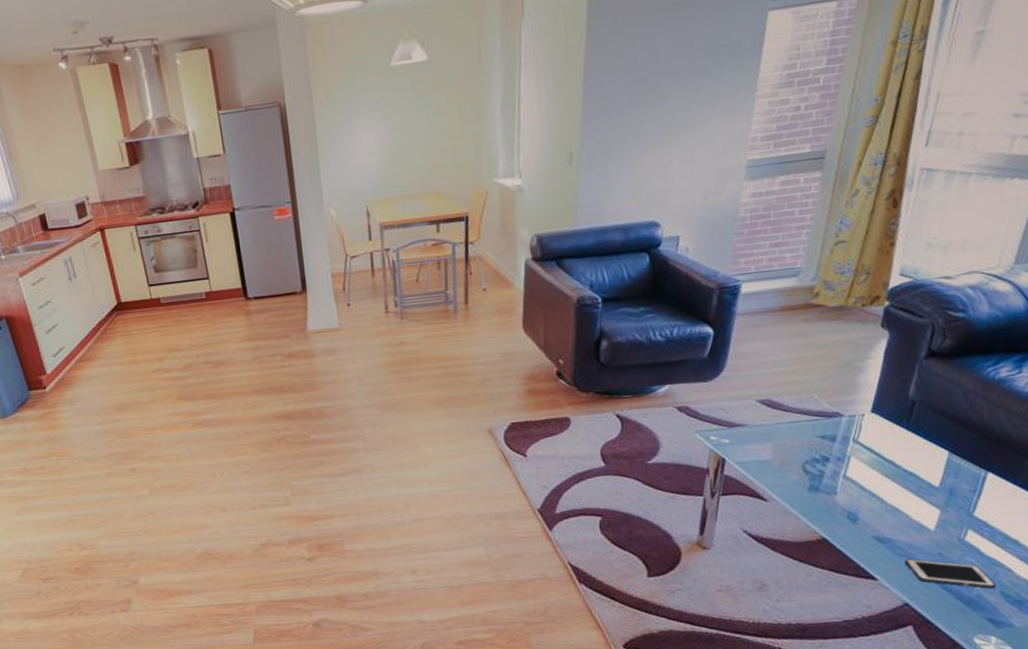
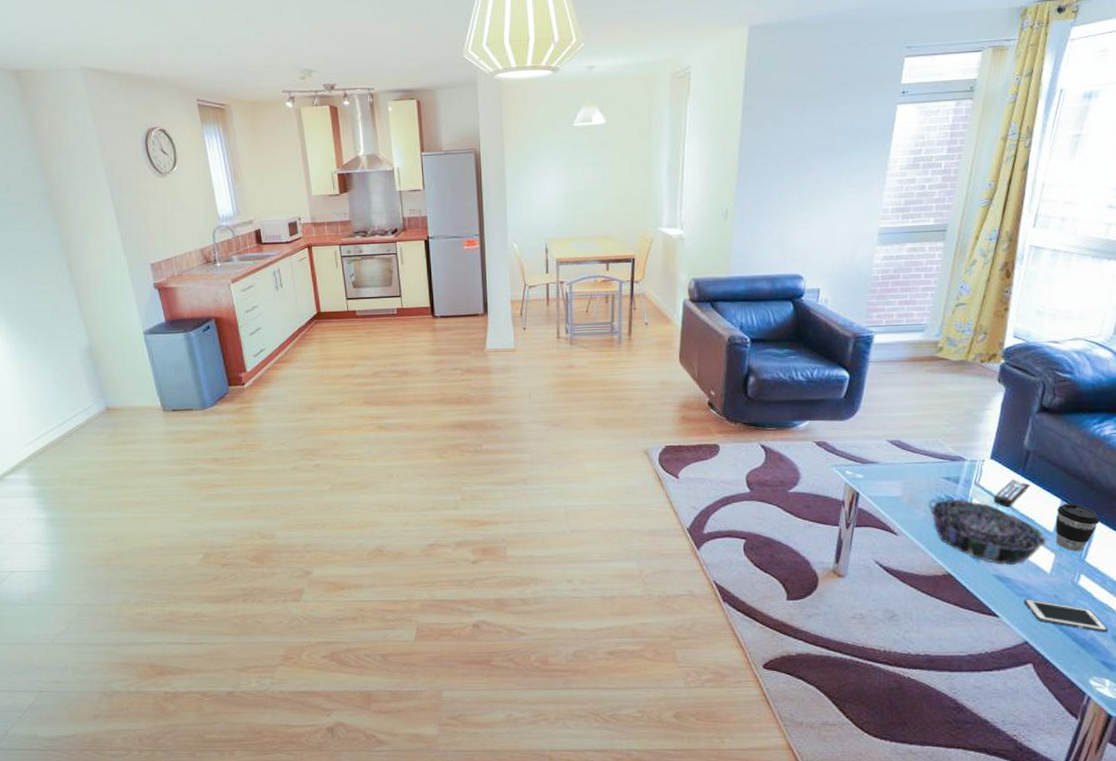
decorative bowl: none [802,458,932,526] -> present [929,499,1047,566]
remote control: none [873,432,915,464] -> present [993,479,1030,508]
coffee cup: none [941,455,991,506] -> present [1055,504,1100,552]

